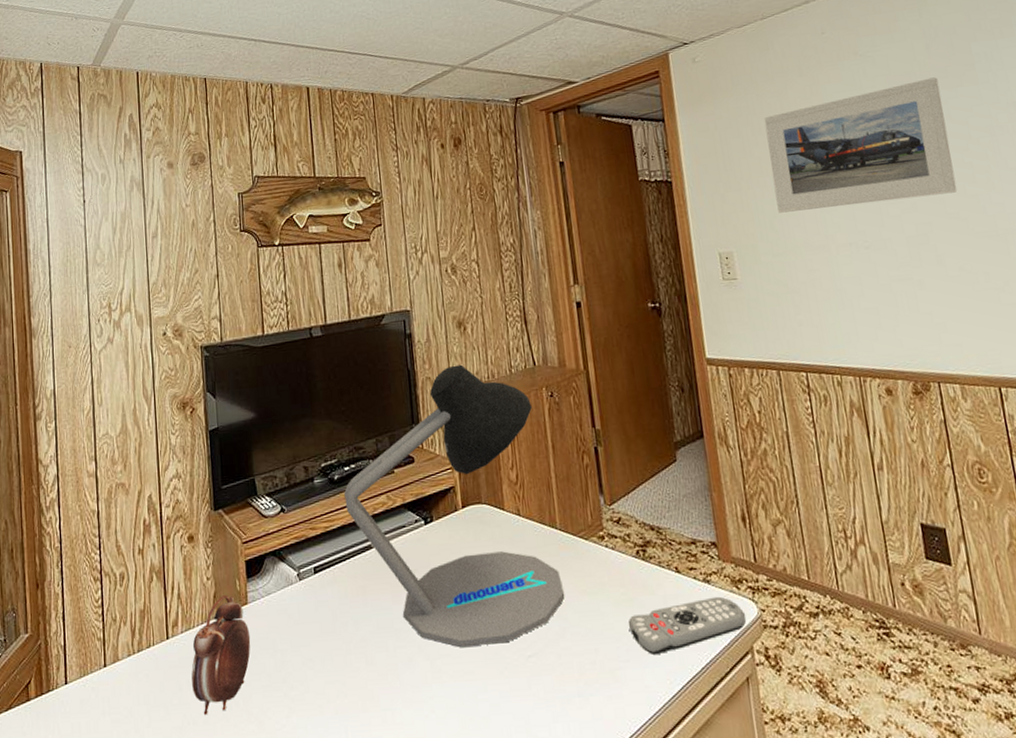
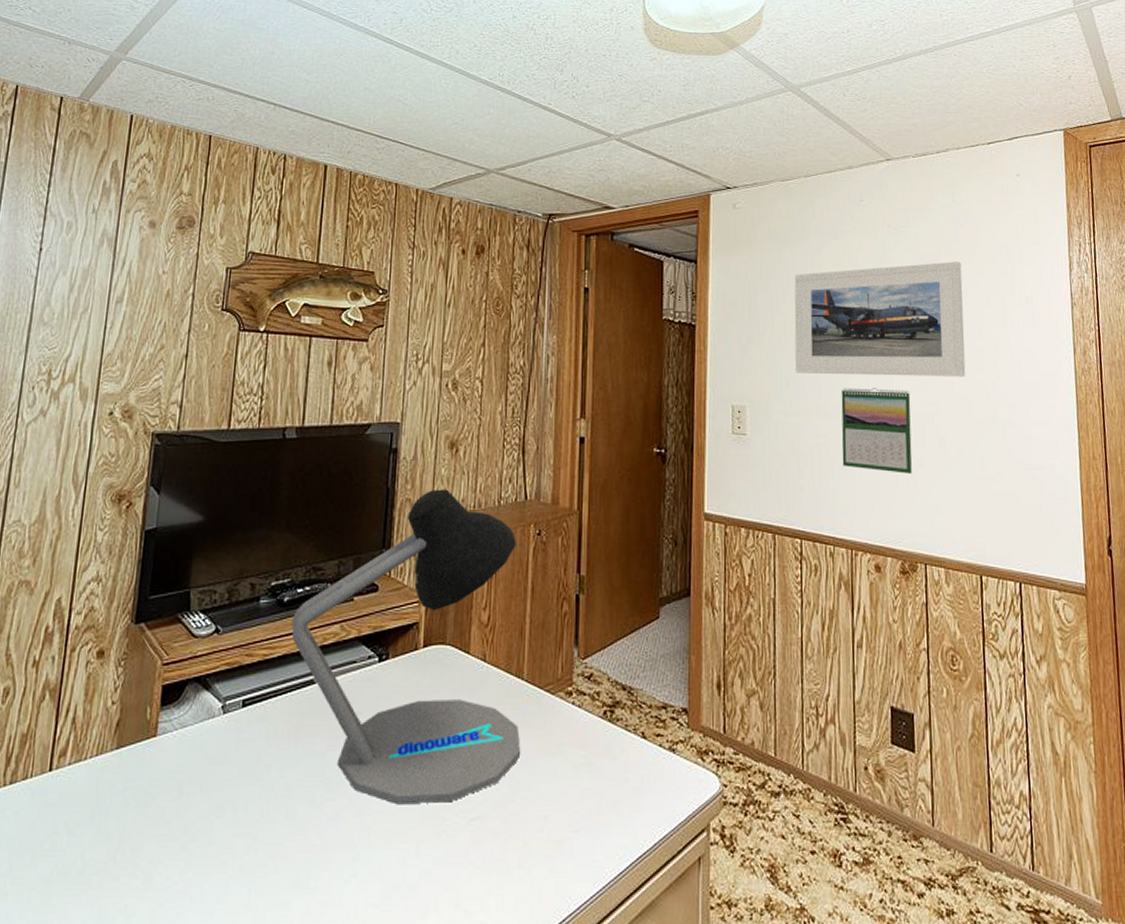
alarm clock: present [191,594,251,716] -> none [70,723,154,866]
remote control: present [627,596,747,656] -> none [583,767,707,827]
calendar: none [827,214,913,298] -> present [841,388,913,474]

